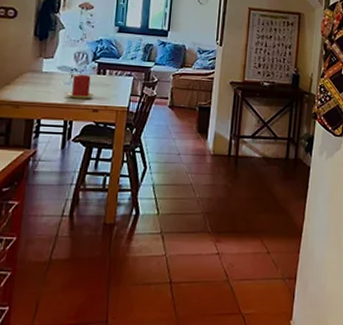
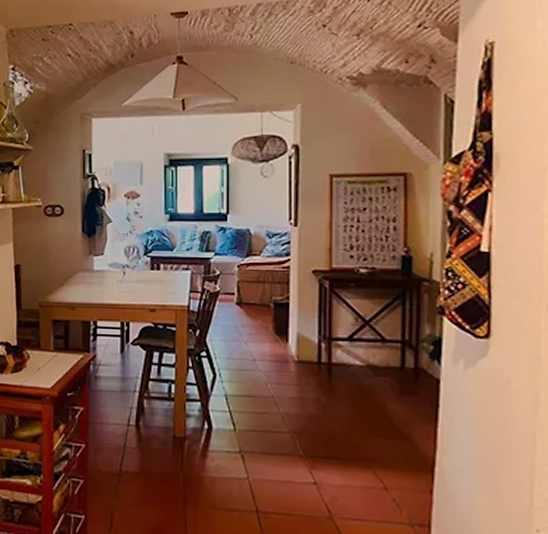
candle: present [66,74,94,99] -> none [120,270,150,298]

